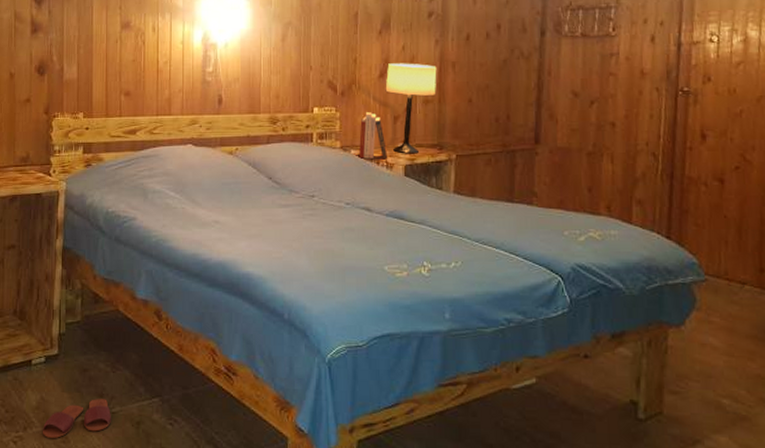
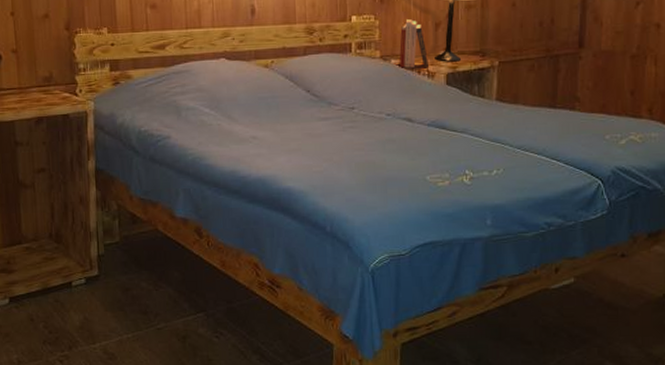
slippers: present [42,399,111,439] -> none [87,316,157,357]

